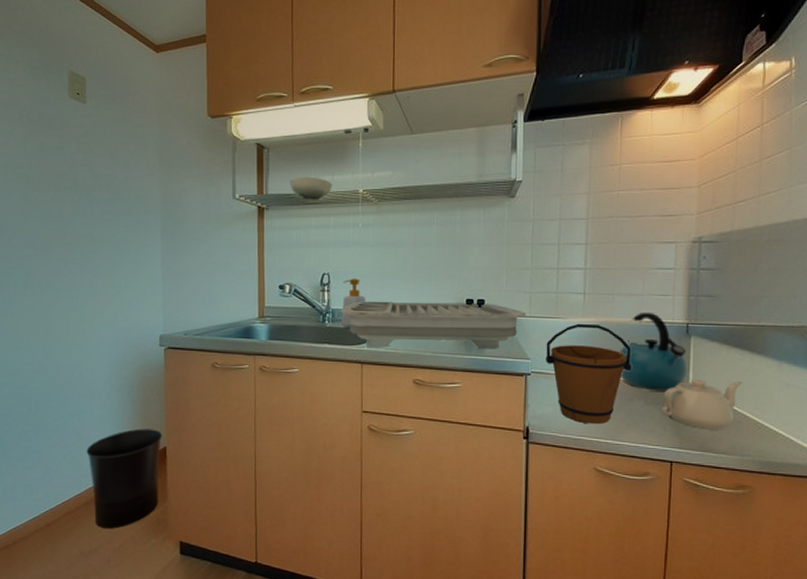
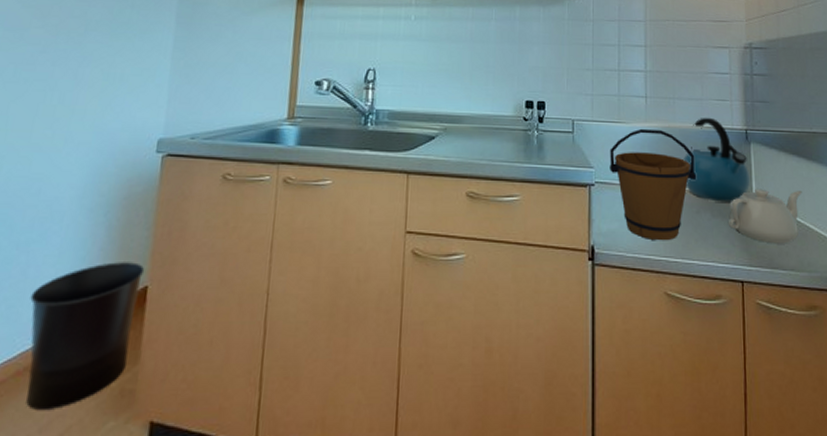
dish rack: present [340,301,526,348] -> none [386,101,588,156]
soap bottle: present [341,278,366,329] -> none [386,75,416,132]

